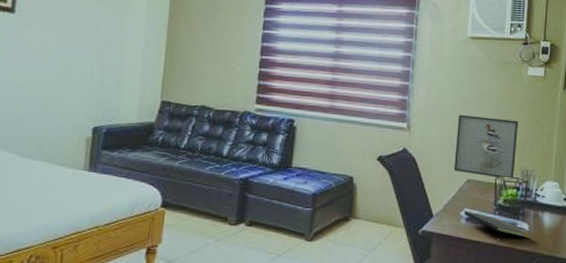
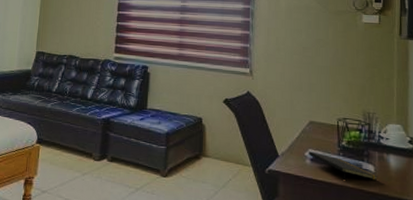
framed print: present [454,114,518,180] -> none [296,60,357,122]

